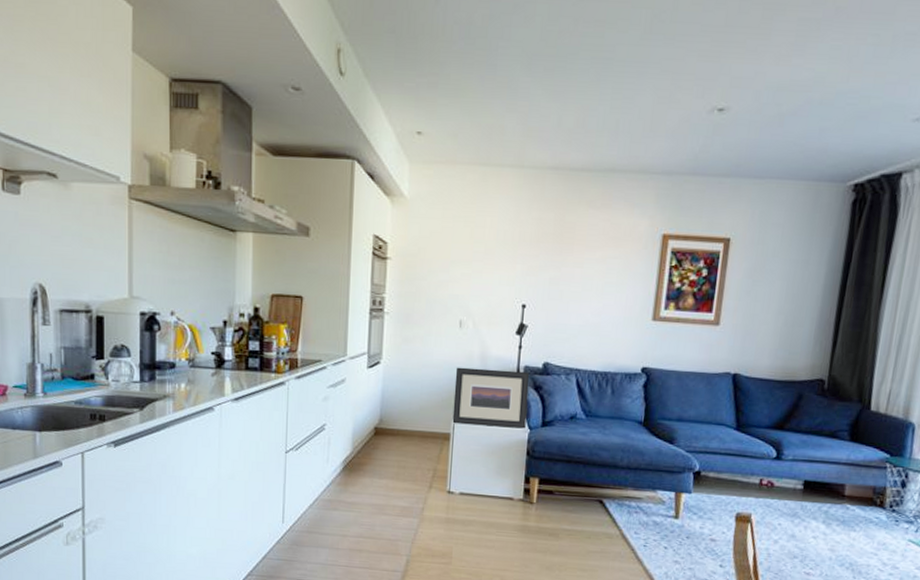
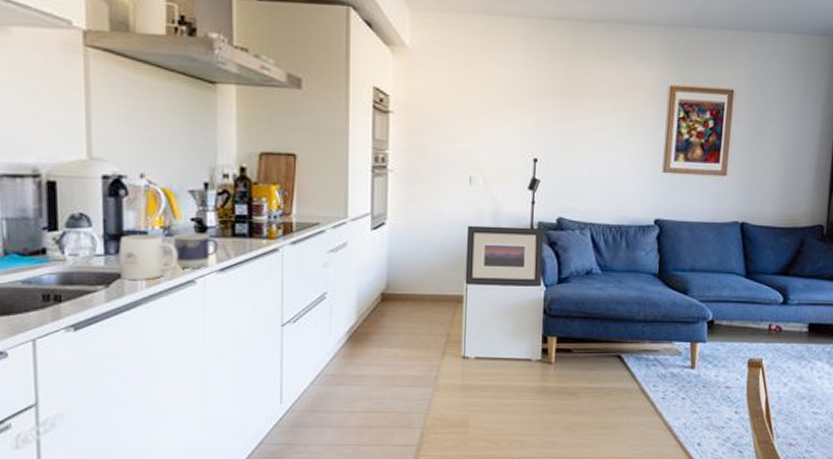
mug: none [151,364,200,406] -> present [118,234,178,281]
cup: none [196,365,234,398] -> present [172,232,218,269]

